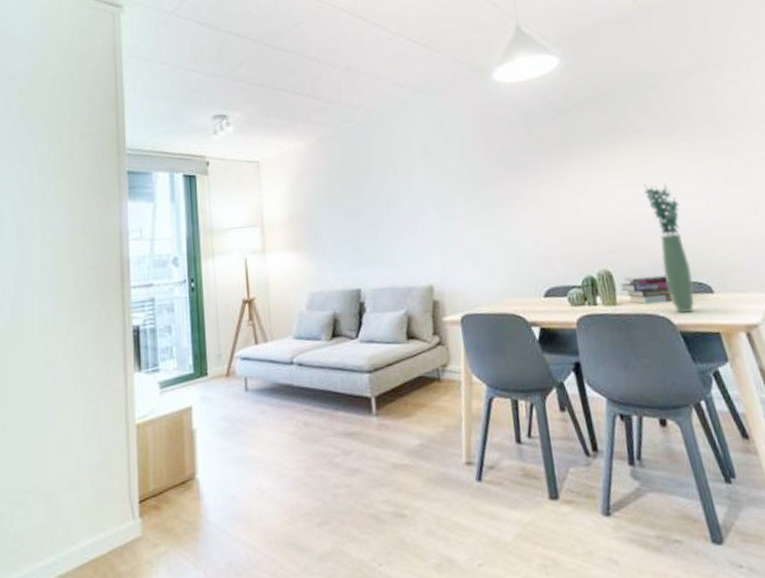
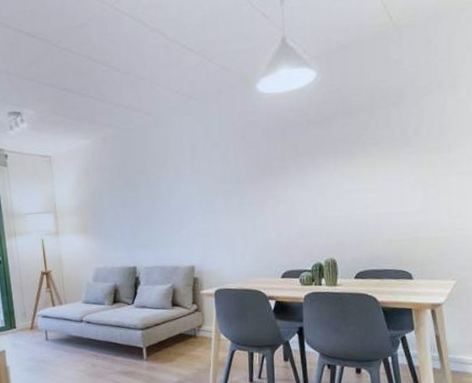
books: present [620,274,674,305] -> none [342,264,381,286]
vase: present [643,183,695,313] -> none [372,190,399,294]

